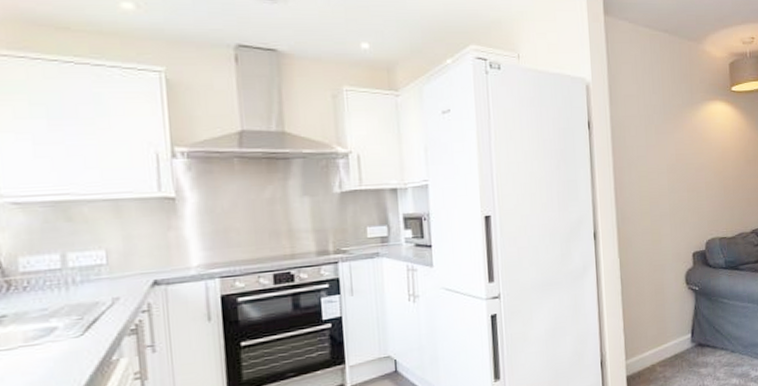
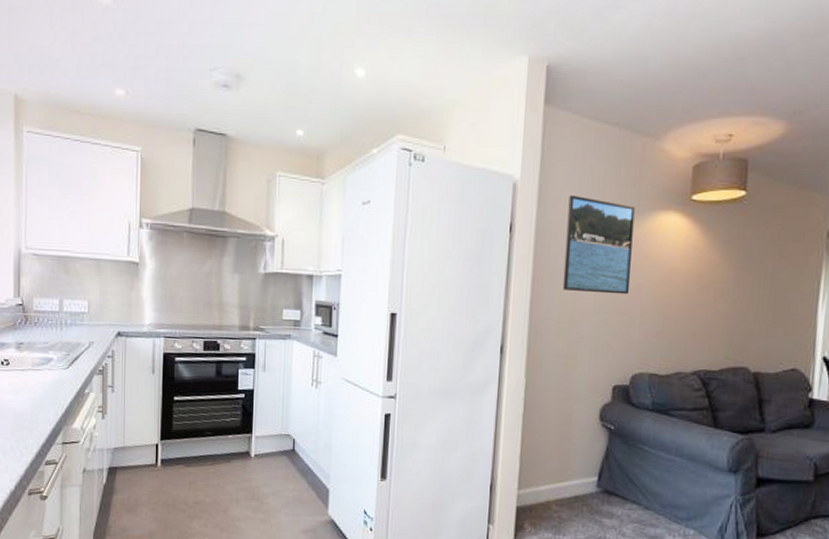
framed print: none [635,92,695,176] -> present [562,194,635,295]

